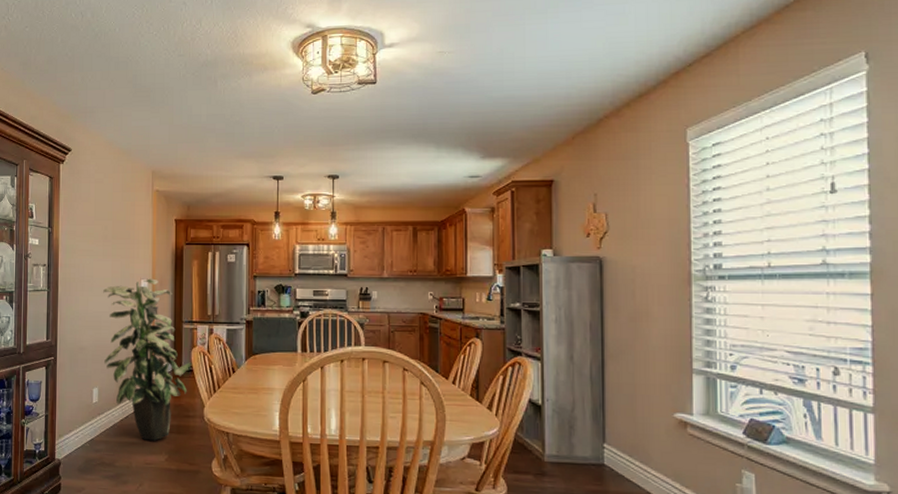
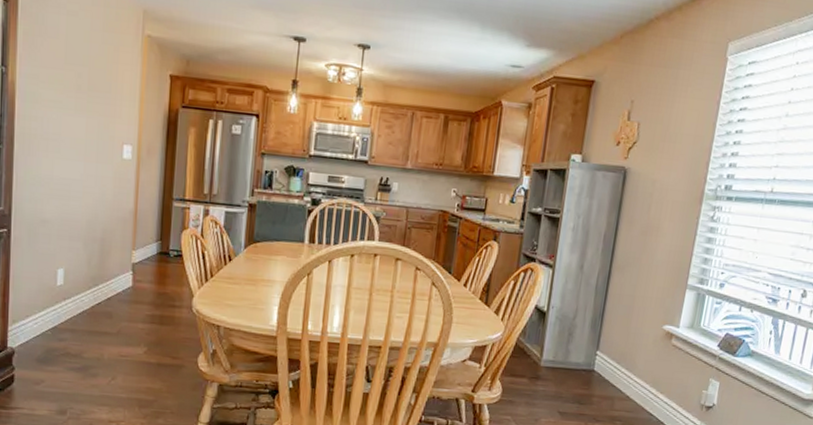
indoor plant: present [103,278,192,441] -> none [73,144,181,332]

